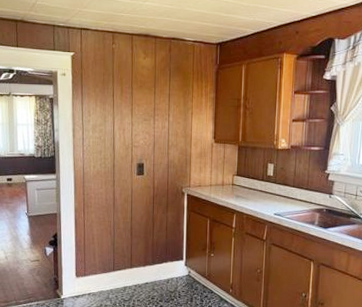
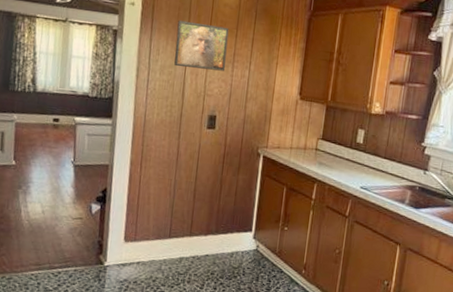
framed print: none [103,84,148,125] -> present [174,20,229,71]

